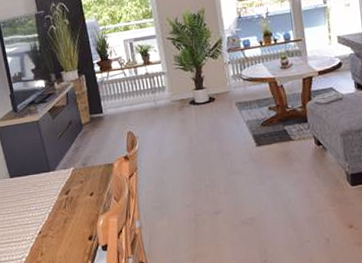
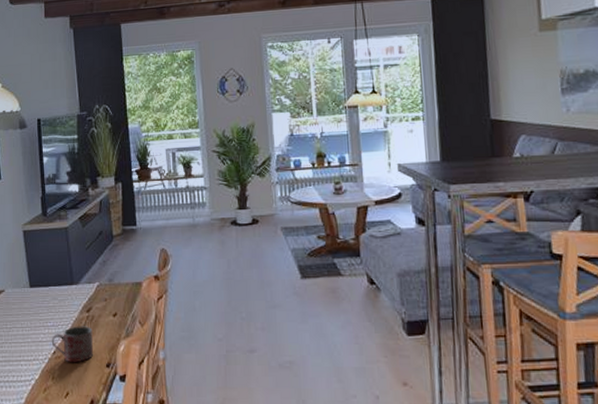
mug: none [36,206,76,240] -> present [51,326,94,363]

